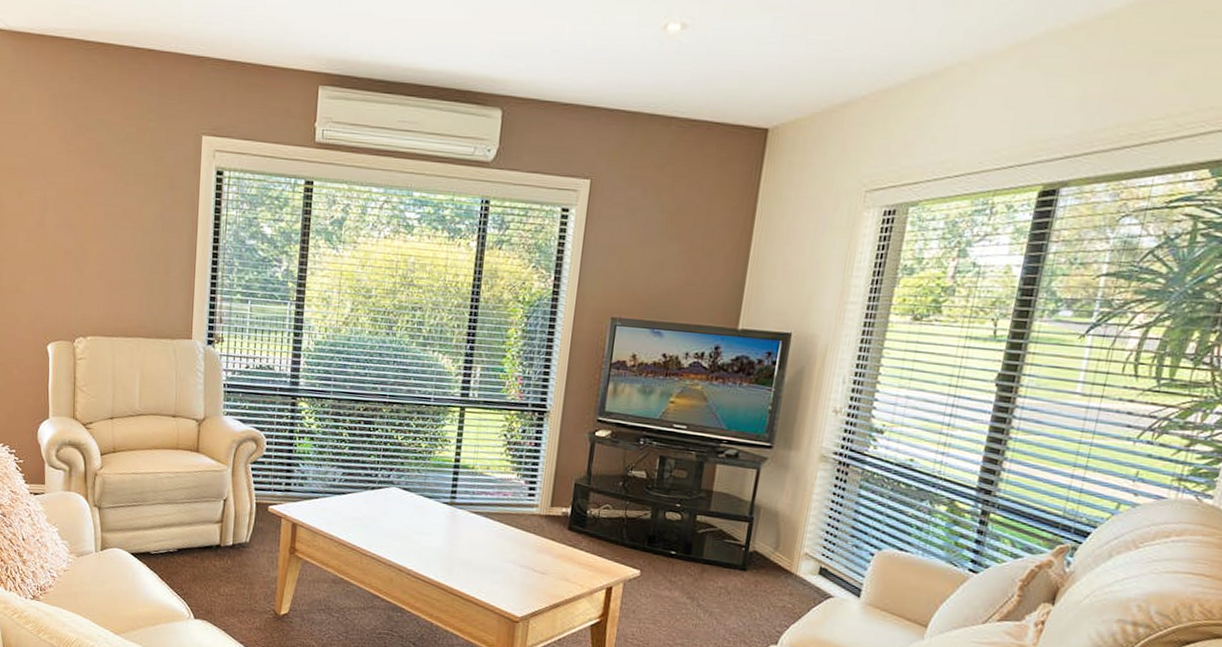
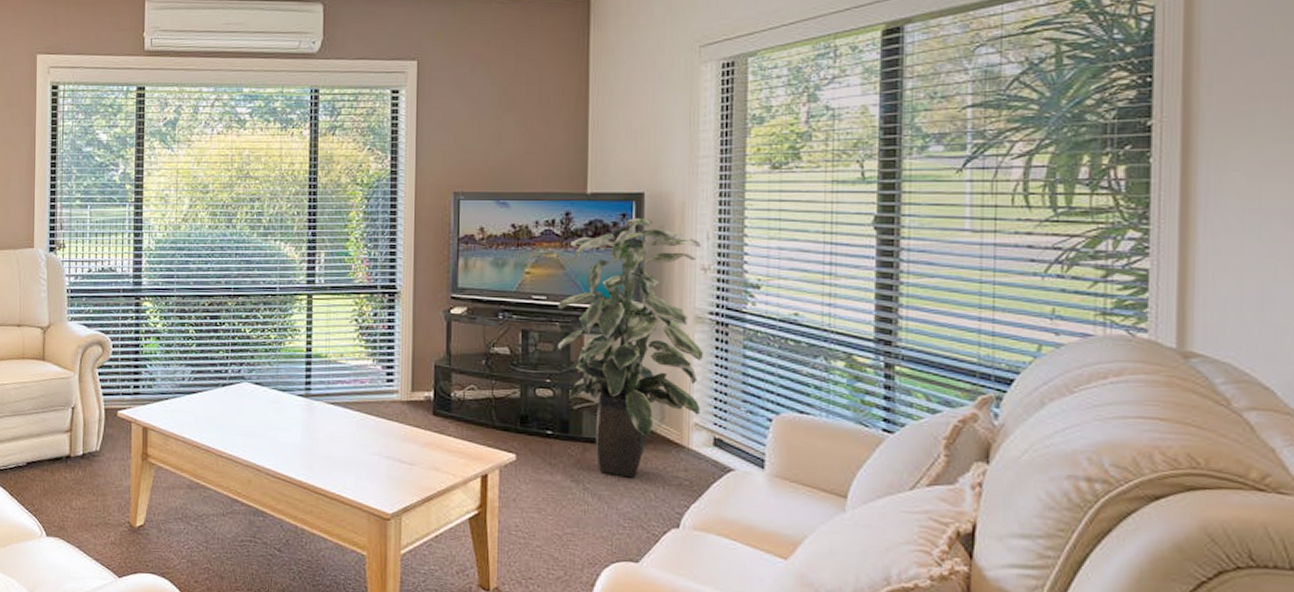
indoor plant: none [691,356,837,599] -> present [557,217,703,478]

